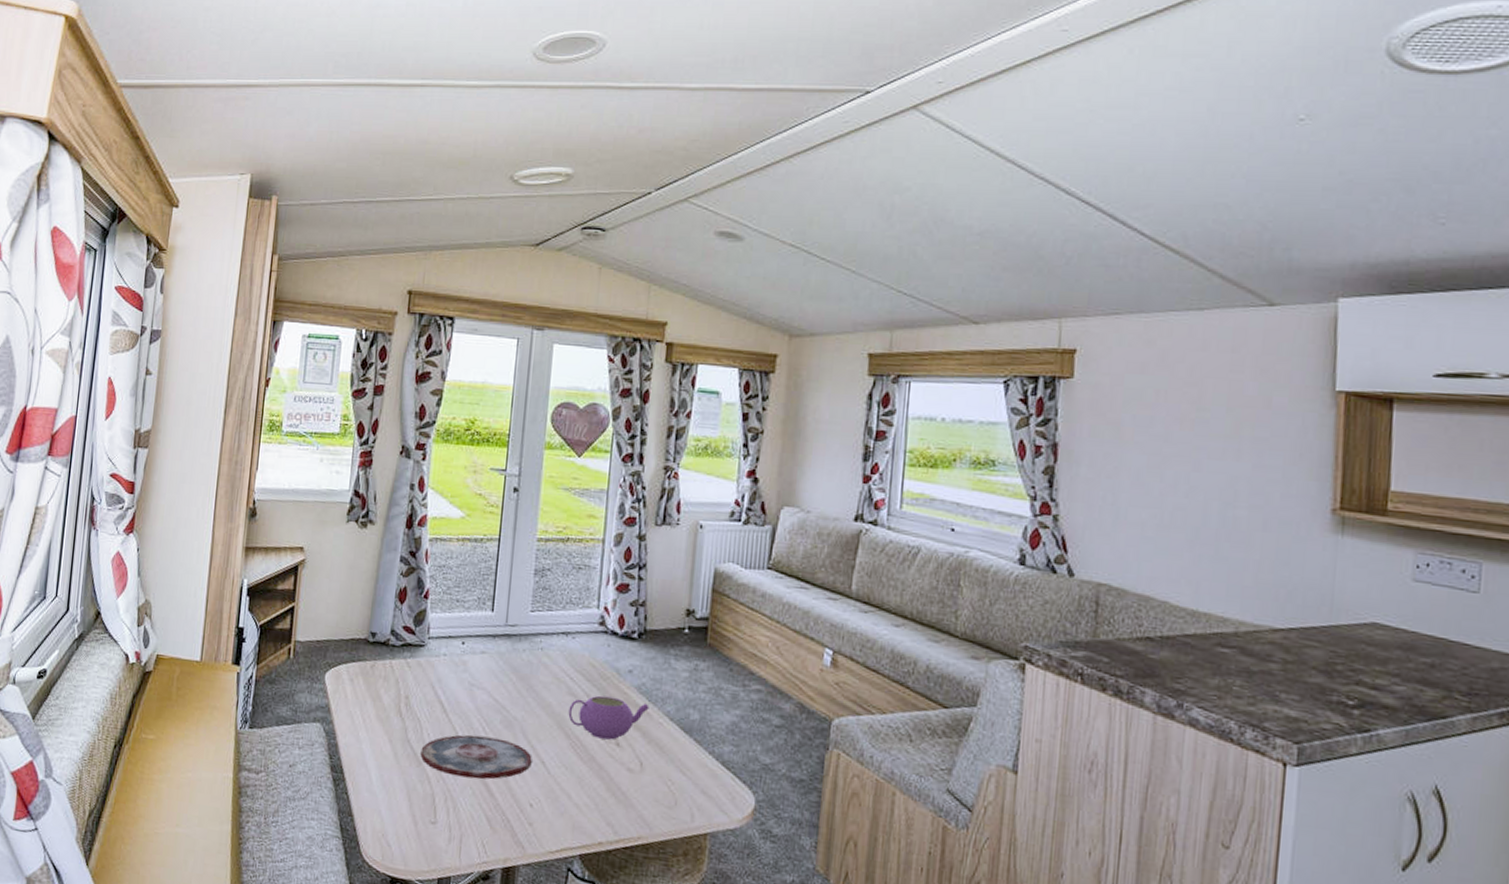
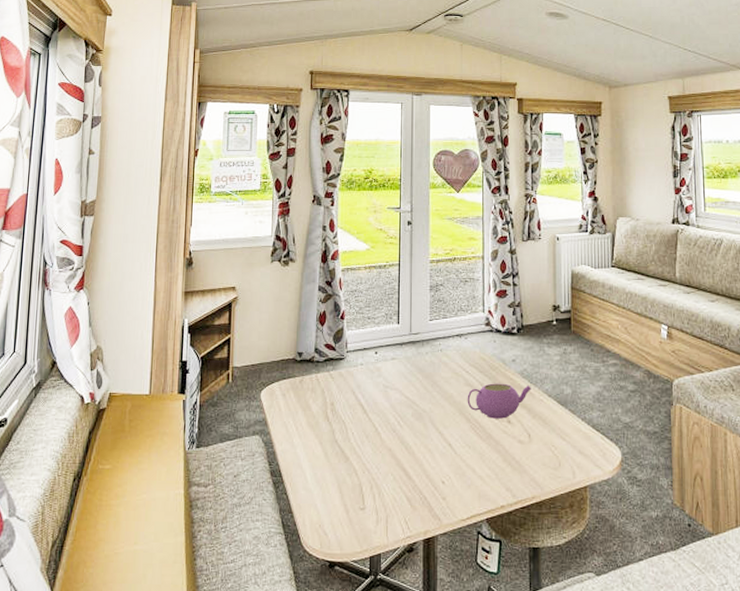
plate: present [420,734,532,780] -> none [347,429,441,466]

